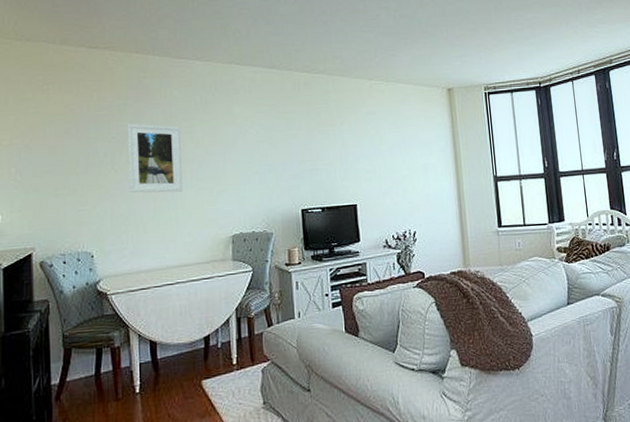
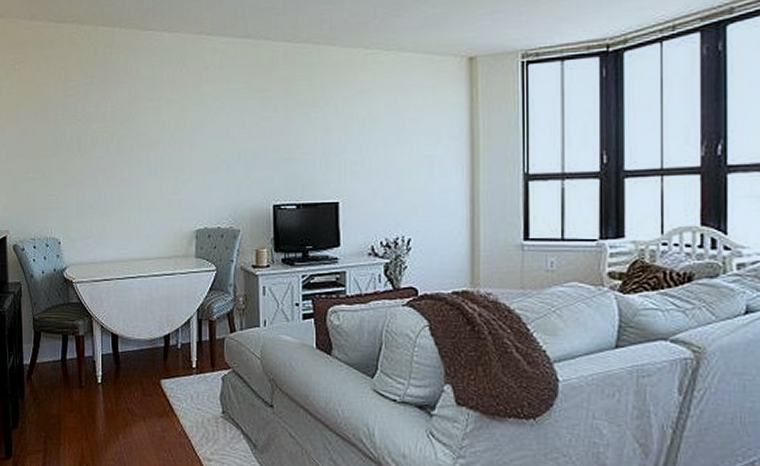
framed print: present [127,123,184,193] -> none [92,104,148,180]

